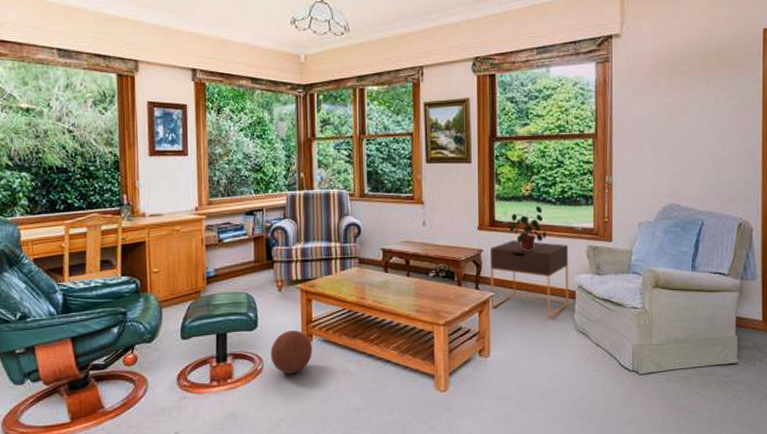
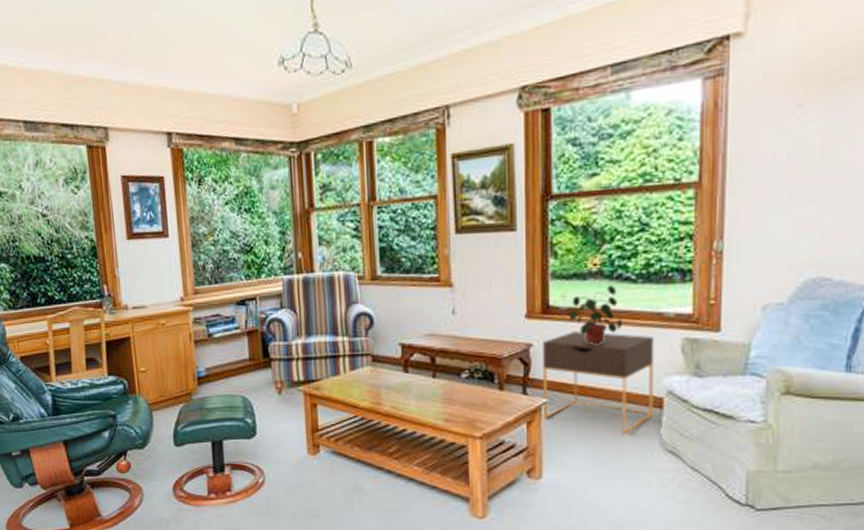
ball: present [270,330,313,374] -> none [272,440,321,489]

